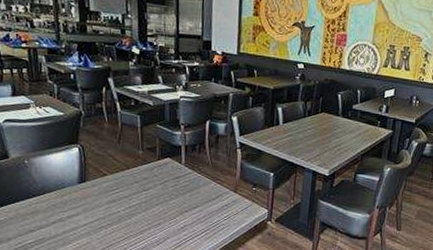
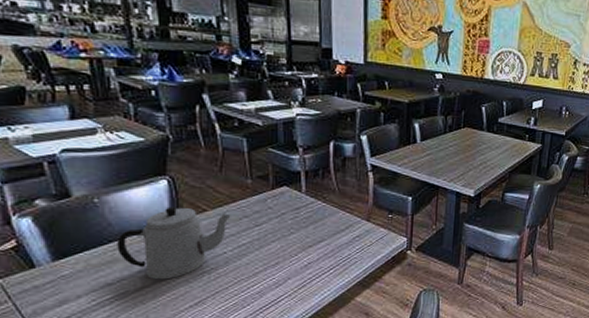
teapot: none [39,170,125,231] -> present [117,207,231,280]

